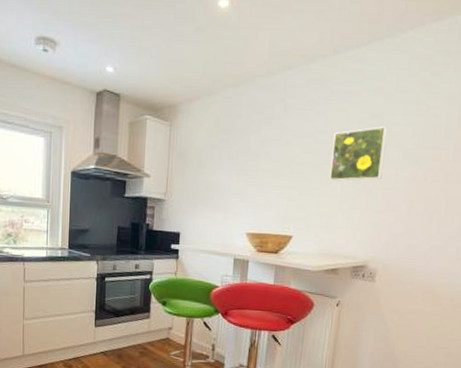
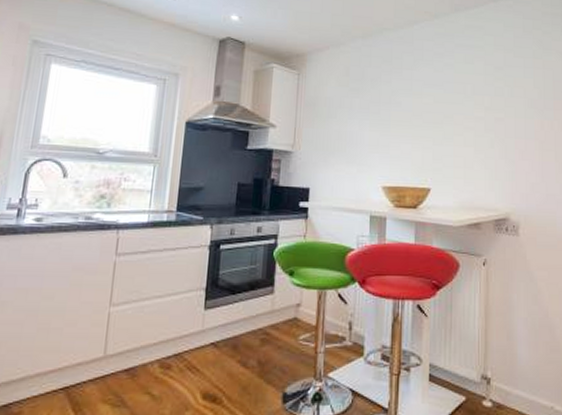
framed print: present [329,126,388,181] -> none [463,78,512,130]

